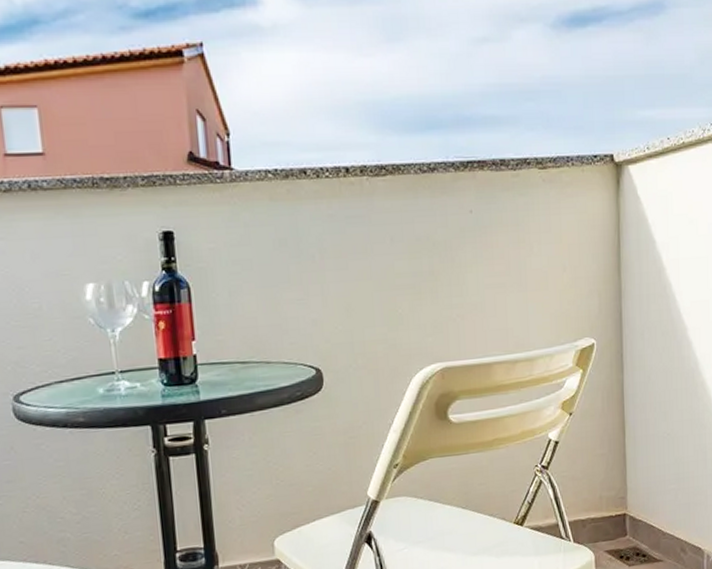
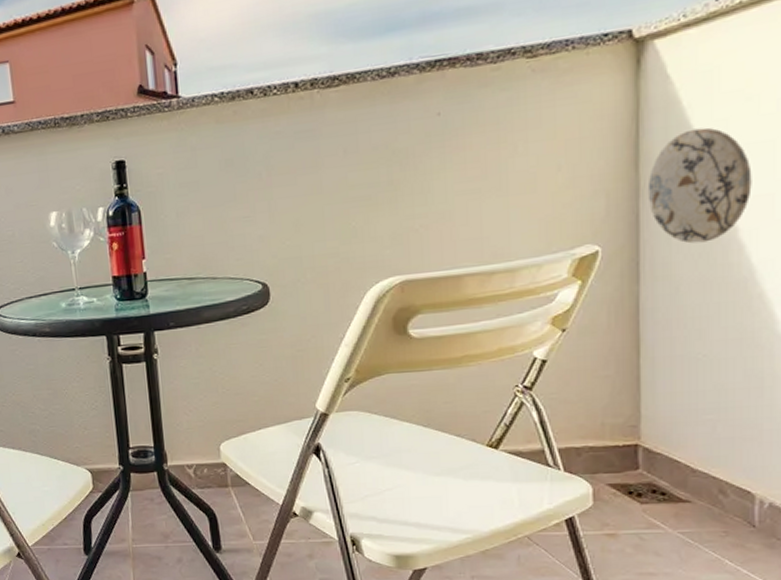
decorative plate: none [627,242,695,339] -> present [647,127,752,244]

